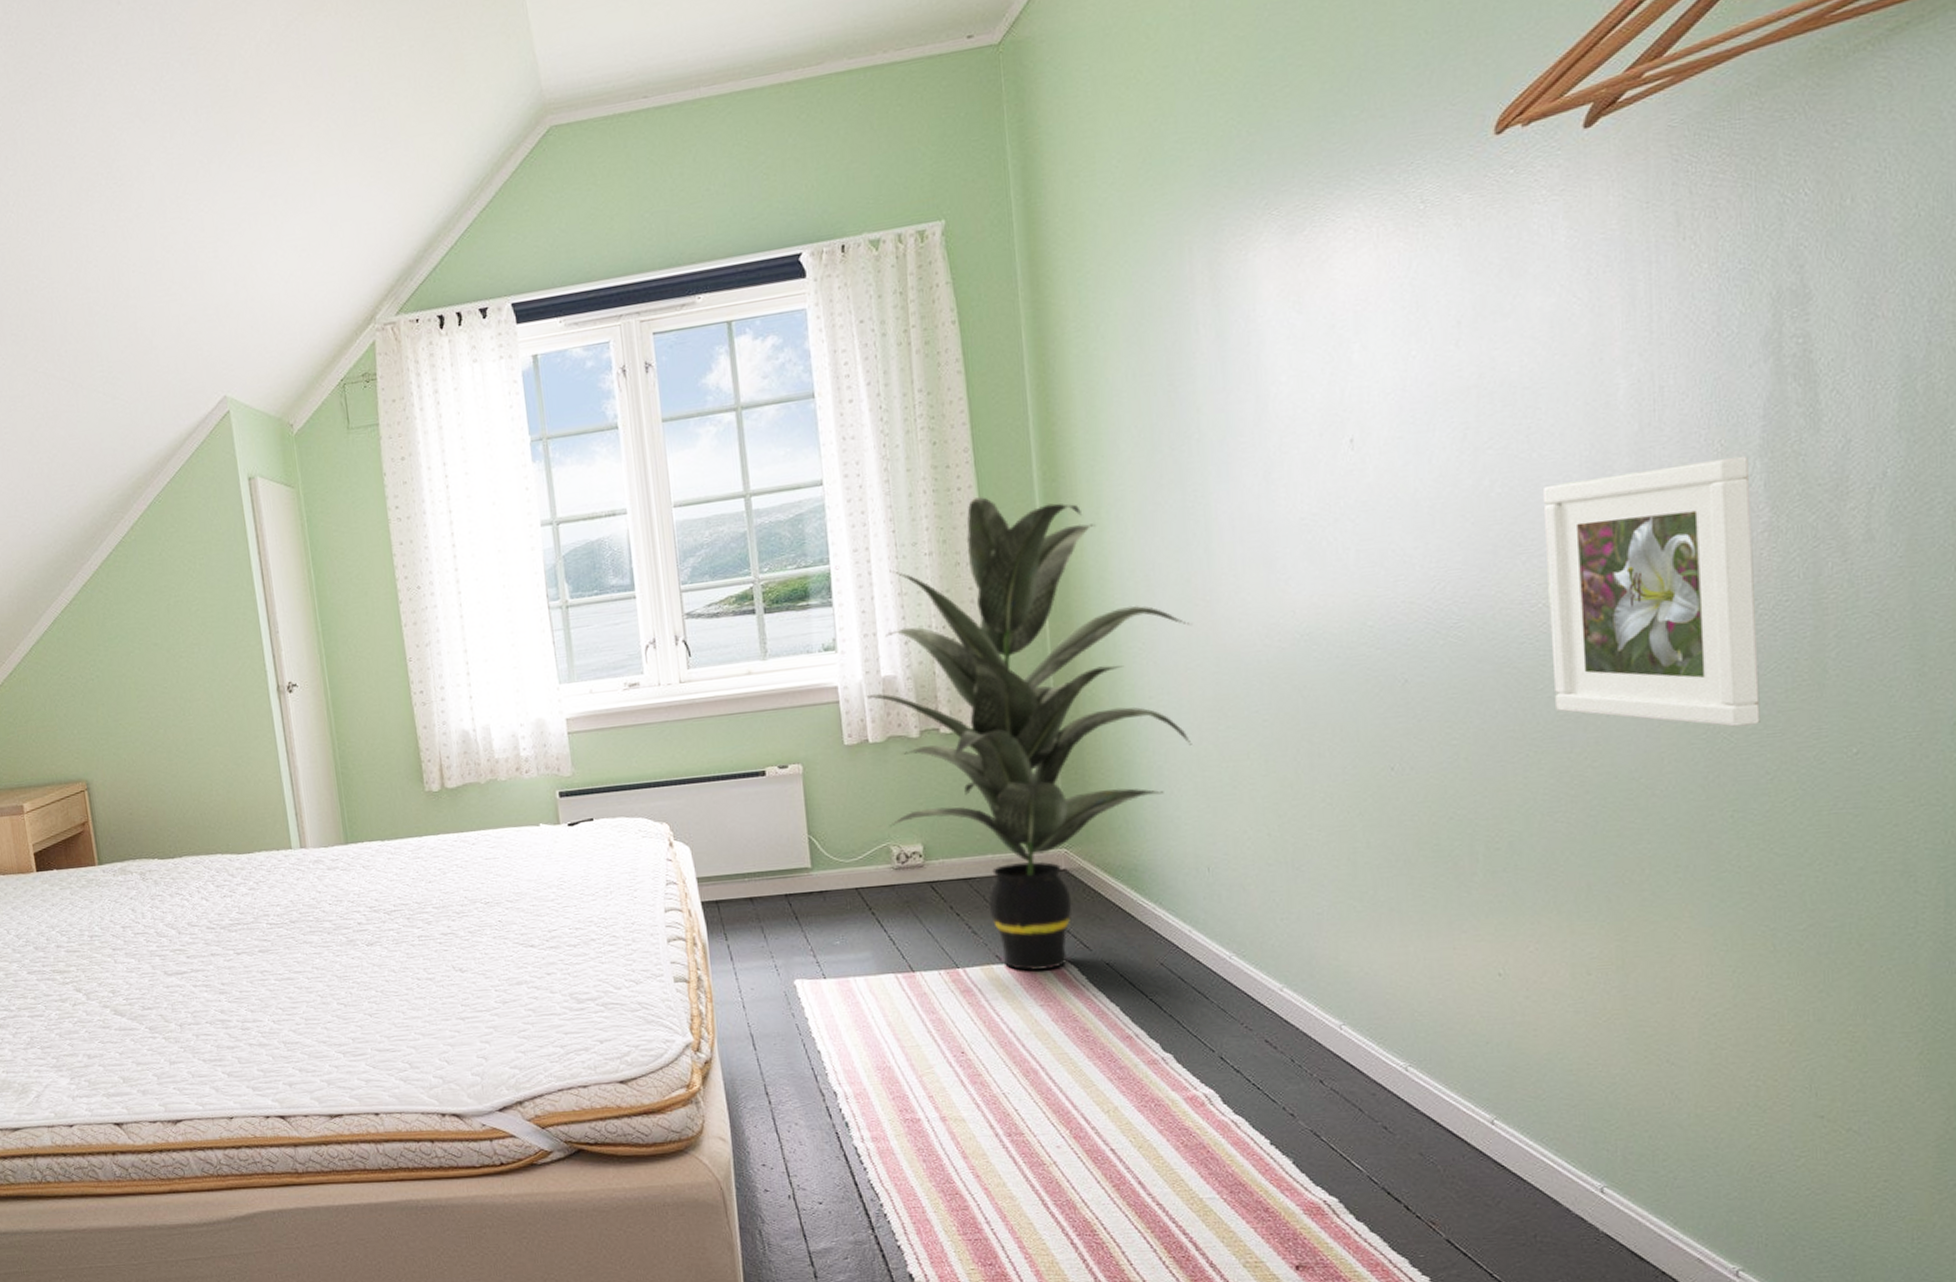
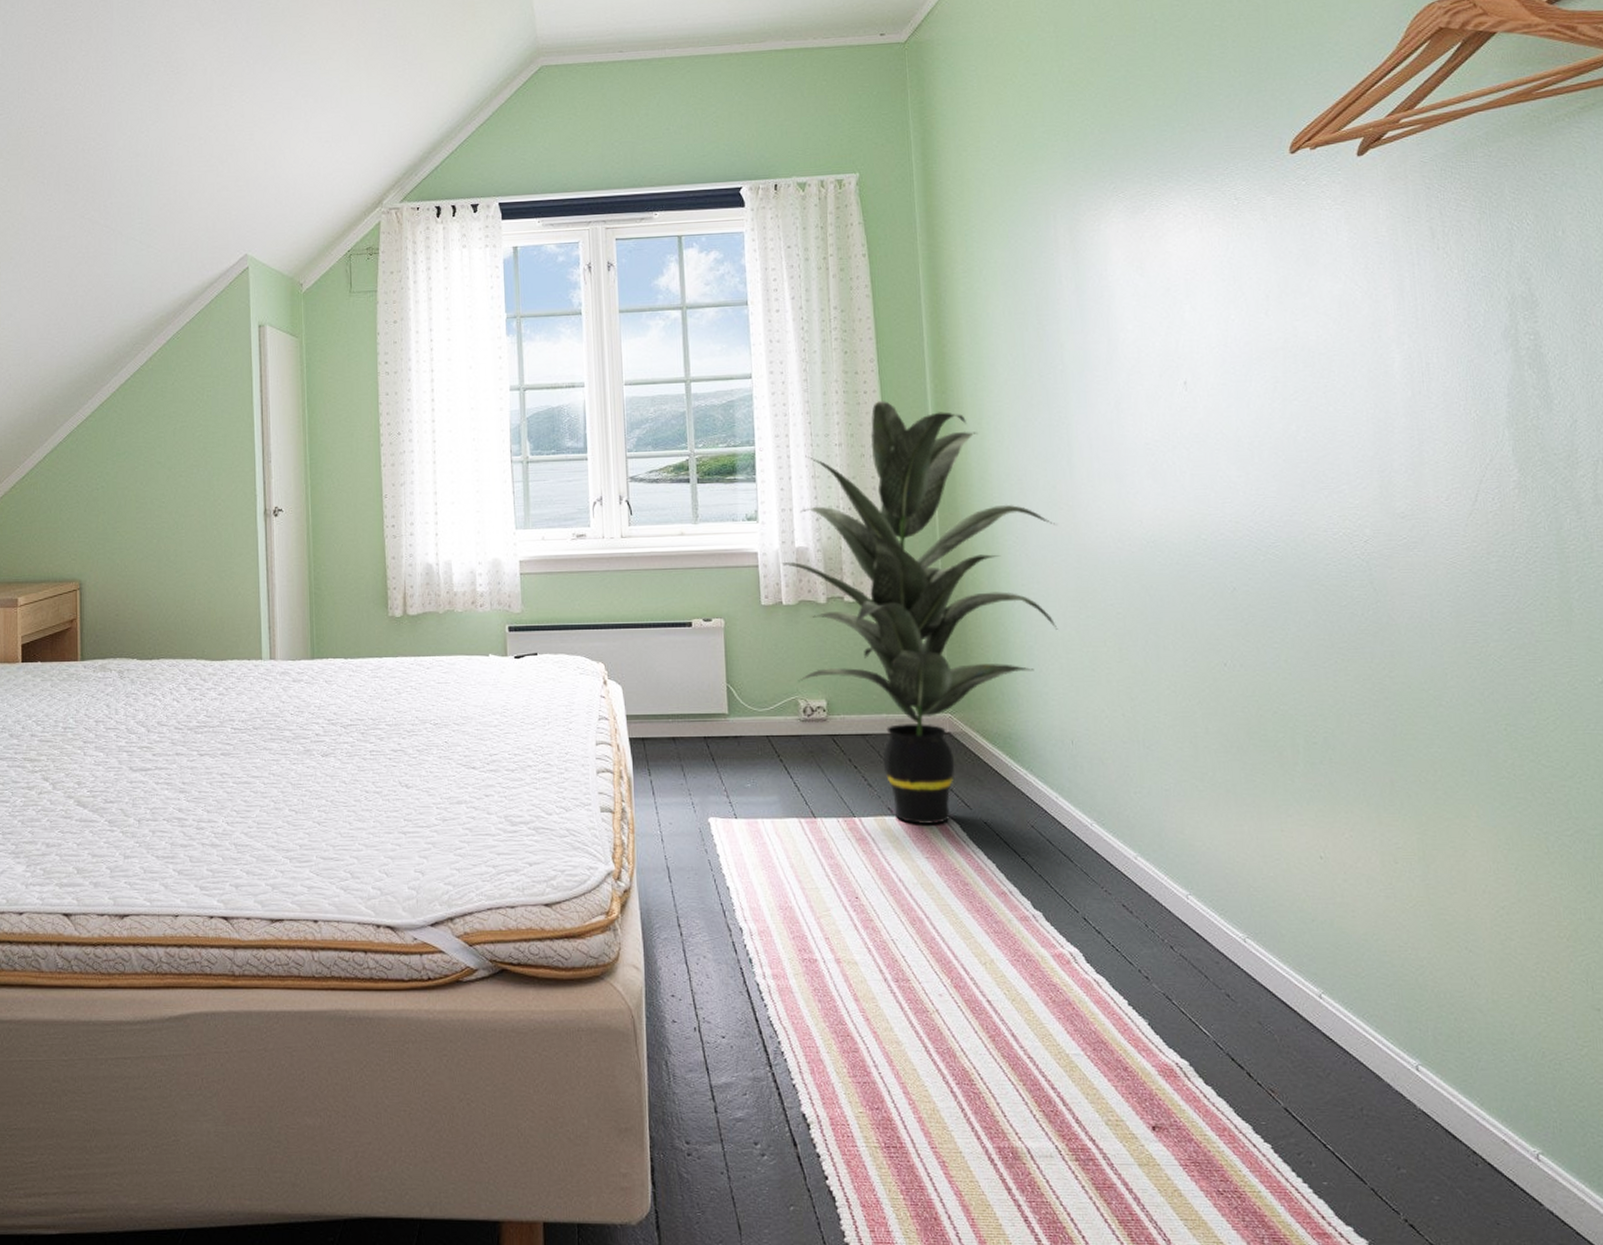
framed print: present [1542,455,1760,727] -> none [1338,425,1523,651]

